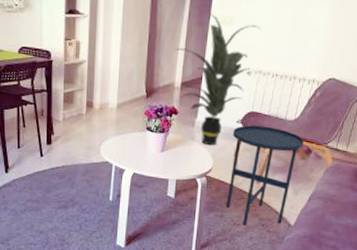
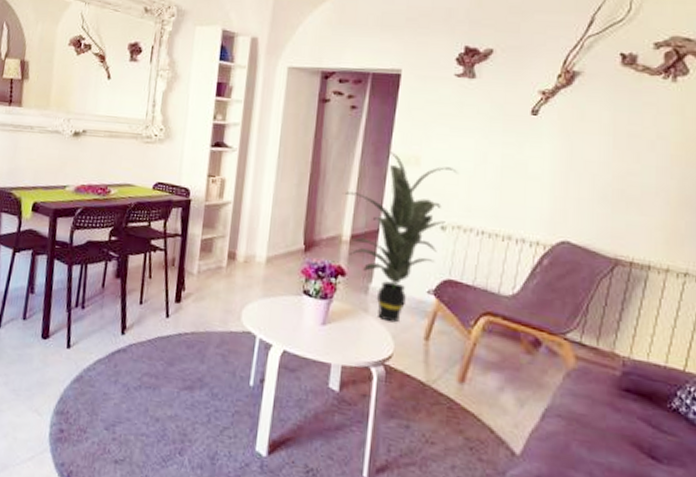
side table: present [226,125,304,226] -> none [413,297,528,450]

